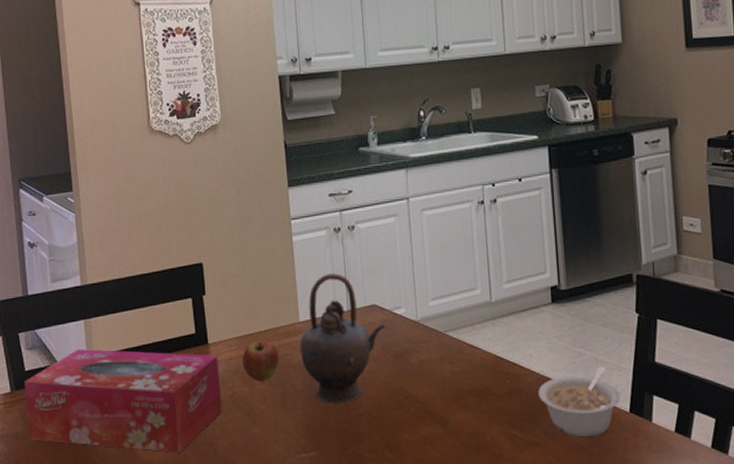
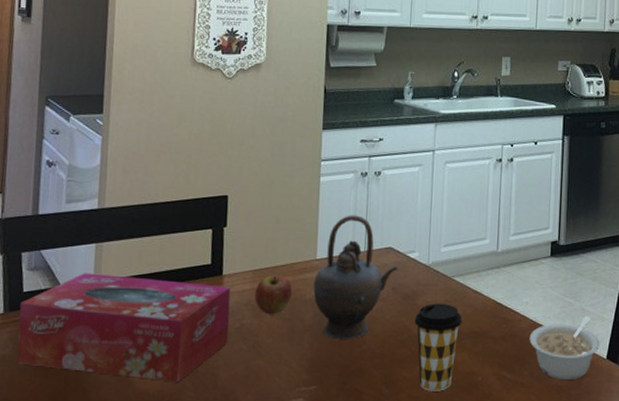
coffee cup: none [409,361,461,454] -> present [414,303,462,391]

